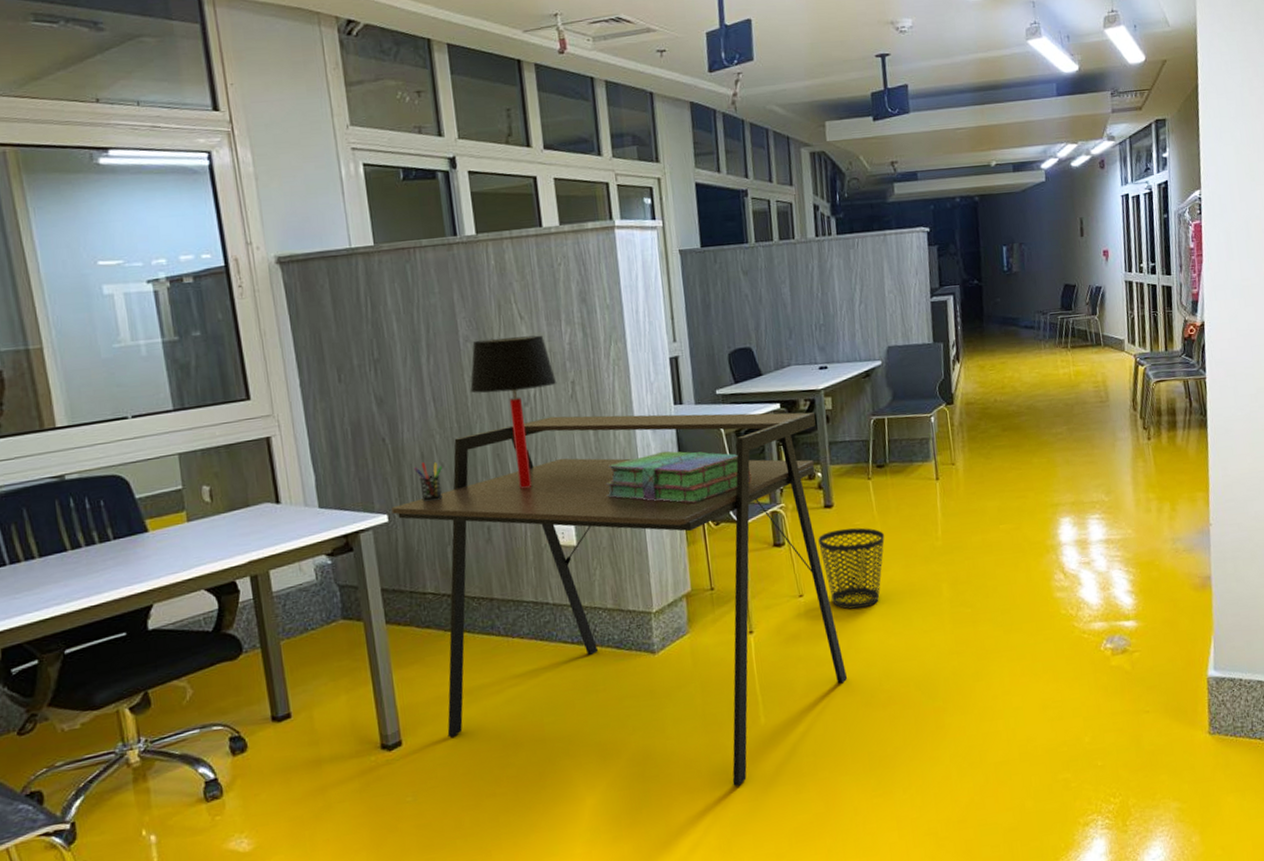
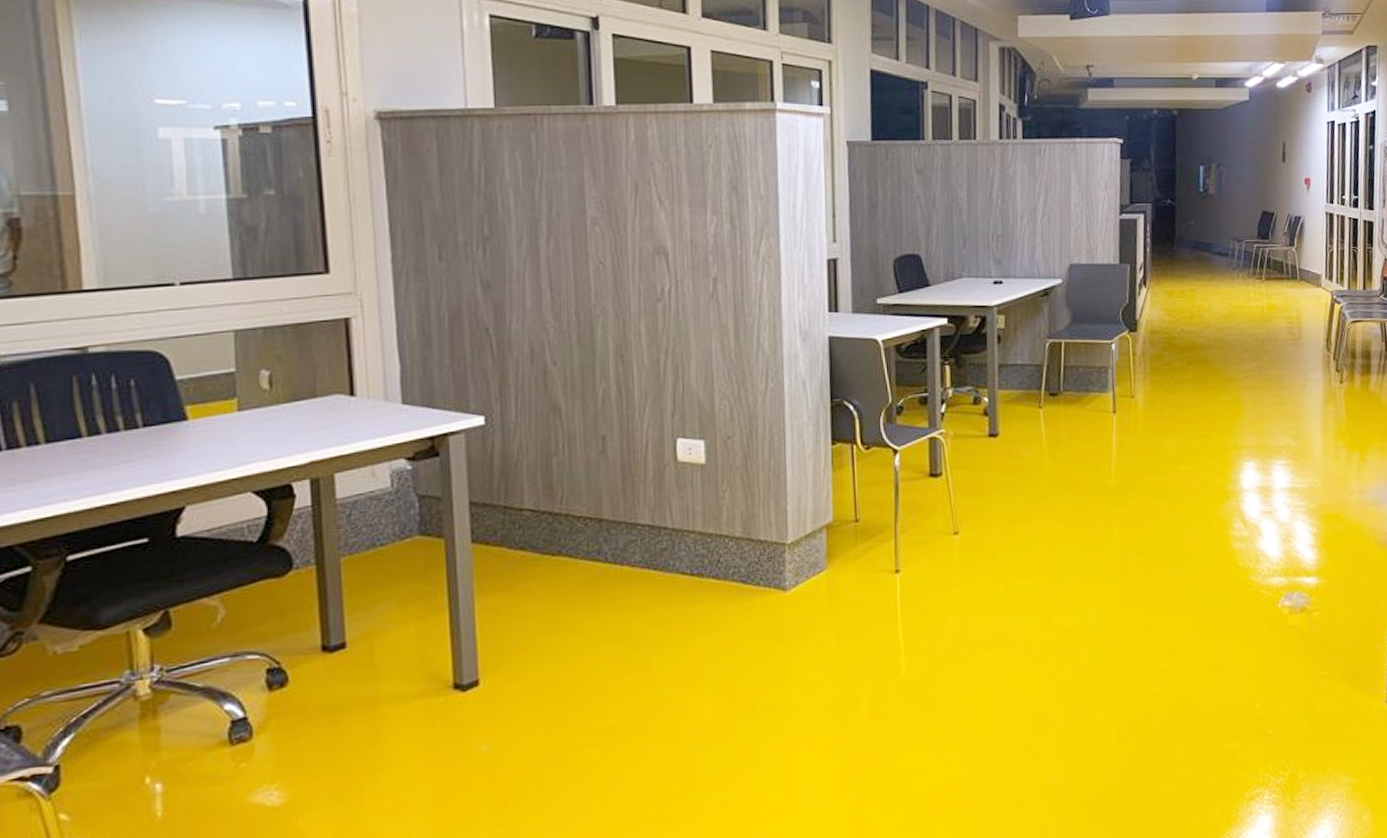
desk: present [391,412,848,786] -> none [490,316,1002,745]
pen holder: present [414,462,443,501] -> none [520,359,555,403]
table lamp: present [470,335,557,488] -> none [595,223,697,395]
stack of books: present [605,451,752,504] -> none [744,363,910,424]
wastebasket: present [818,527,885,610] -> none [980,460,1053,551]

